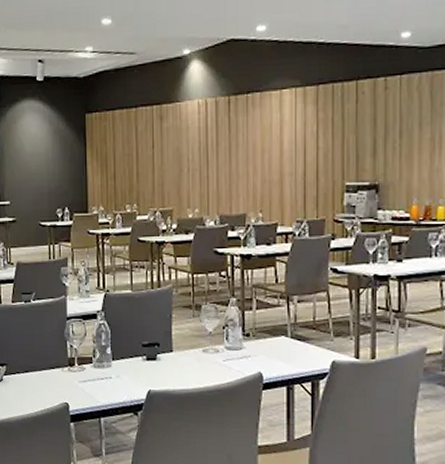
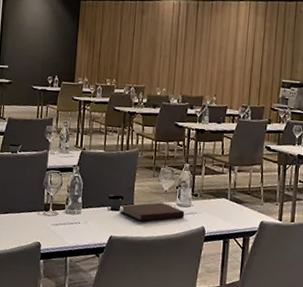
notebook: none [157,347,236,371] -> present [120,202,185,222]

